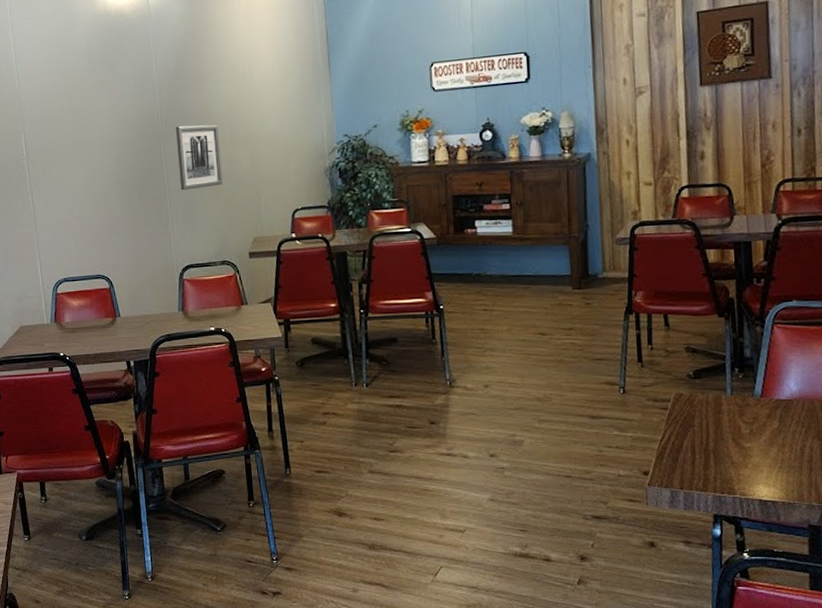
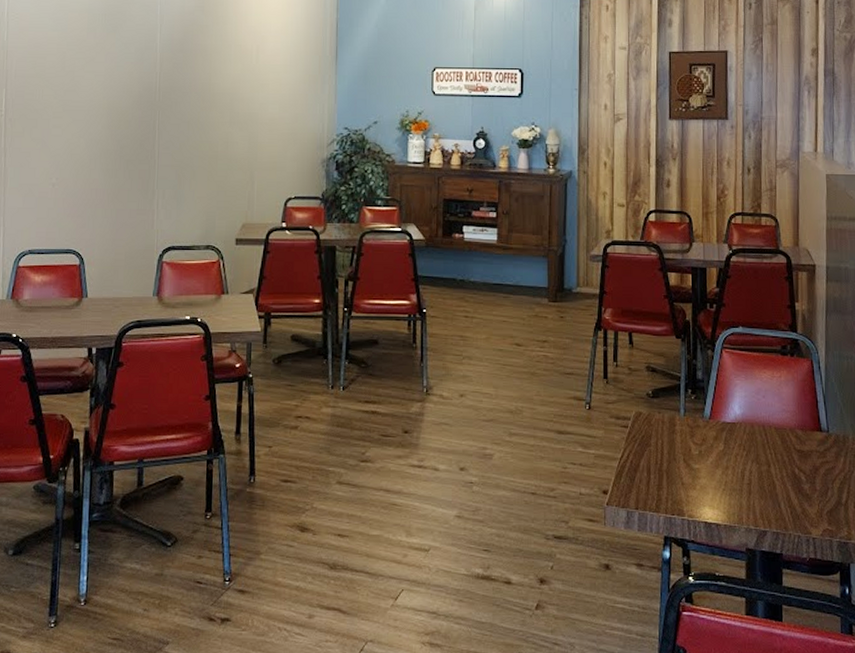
wall art: present [176,124,223,191] -> none [171,100,218,167]

